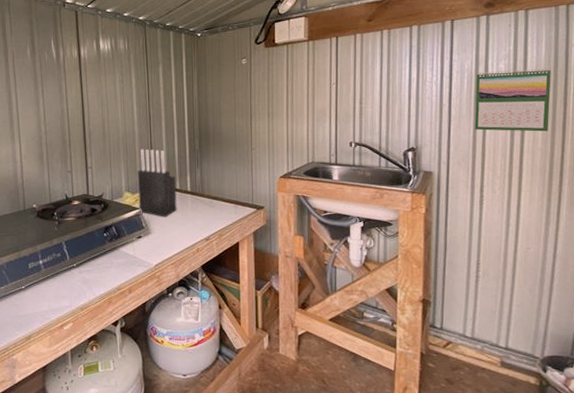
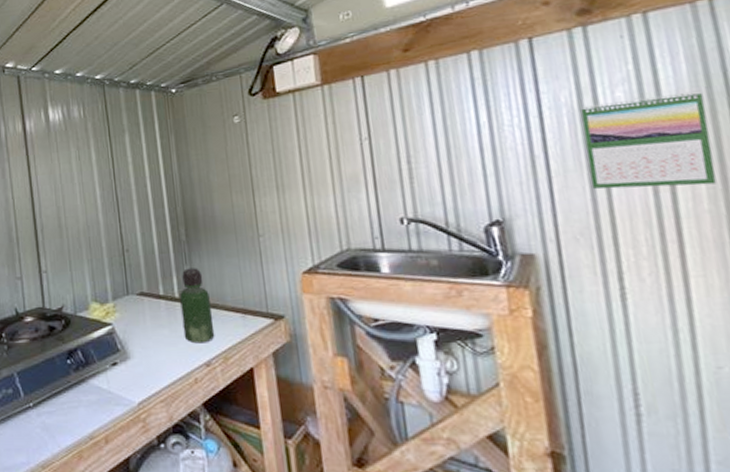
knife block: present [137,149,177,217] -> none [105,243,162,336]
bottle: none [191,170,214,224] -> present [180,268,215,344]

